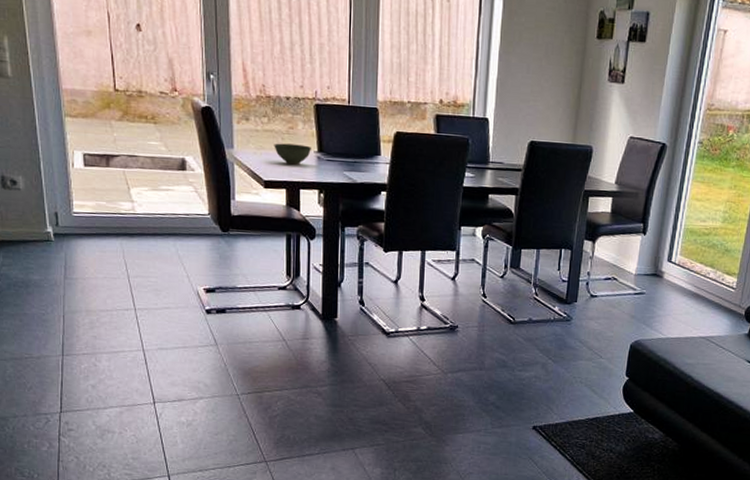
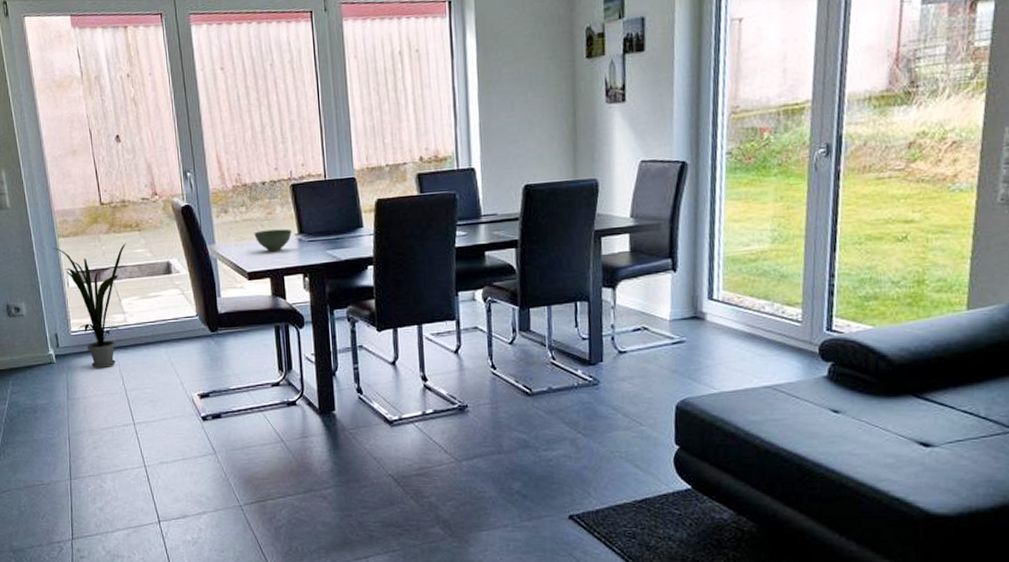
house plant: none [58,126,140,253] -> present [52,243,126,369]

